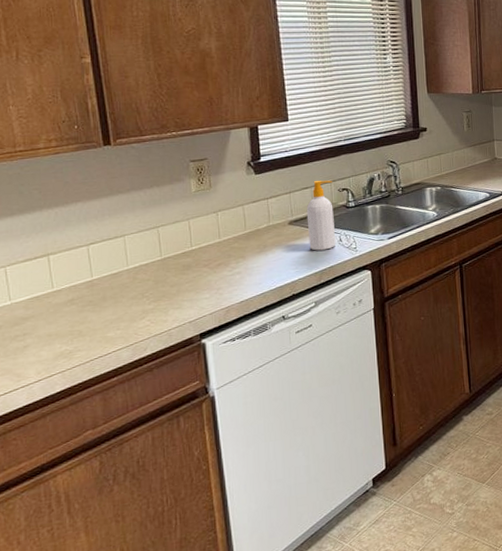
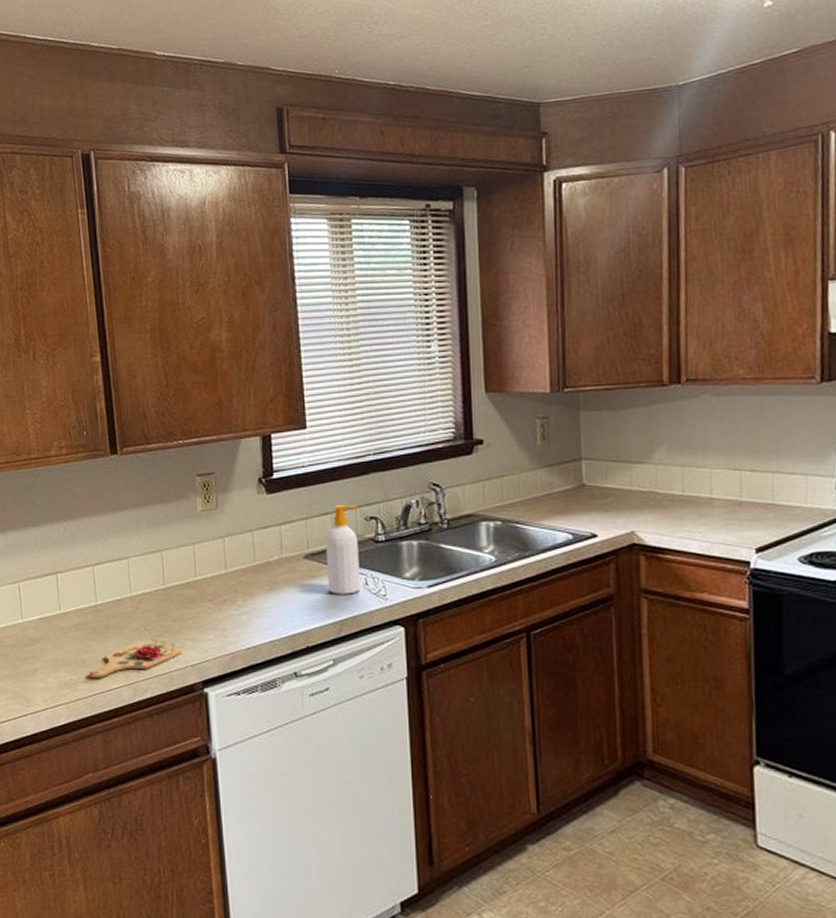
cutting board: none [86,303,180,345] -> present [89,638,182,678]

